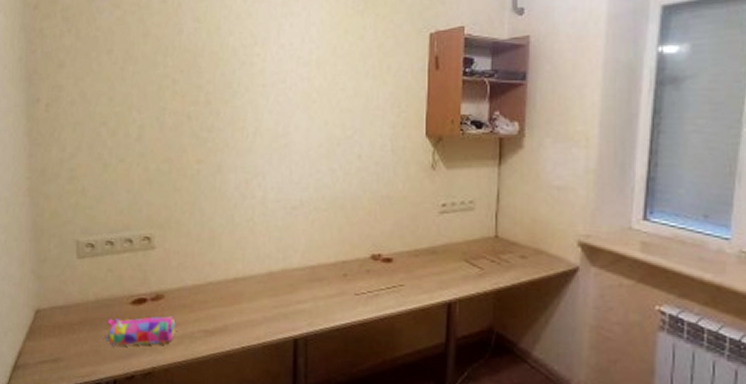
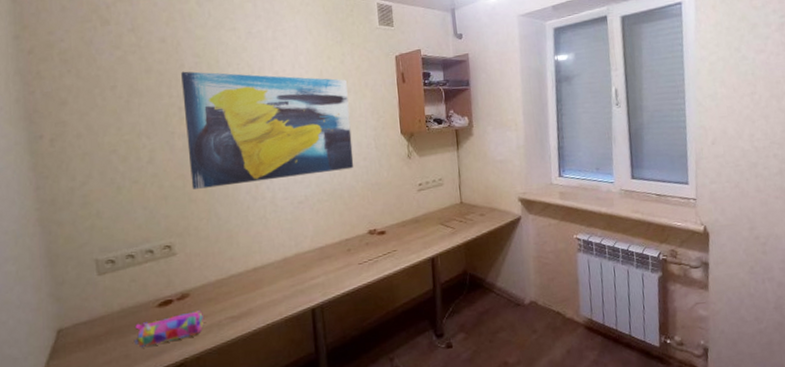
wall art: none [177,37,364,177] -> present [181,71,354,189]

